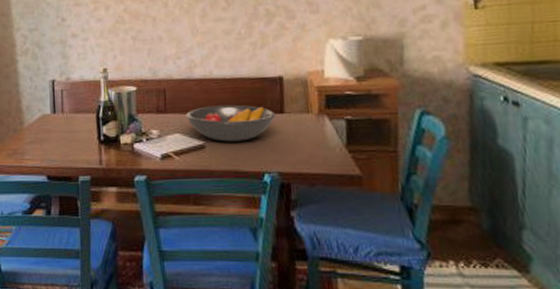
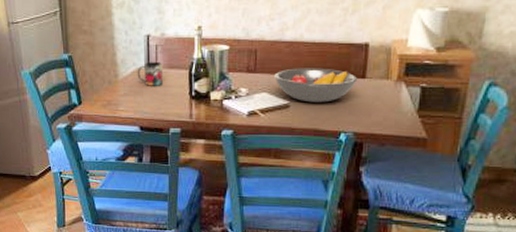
mug: none [42,106,71,133] -> present [137,61,164,86]

